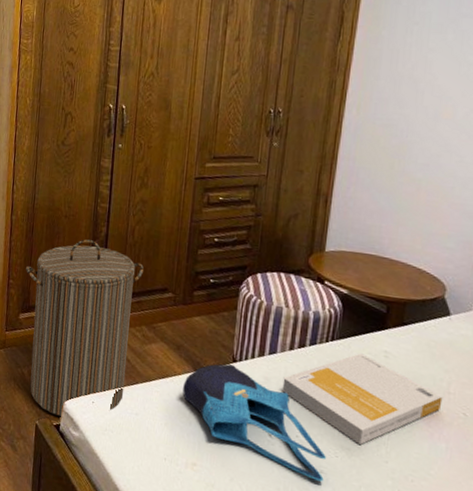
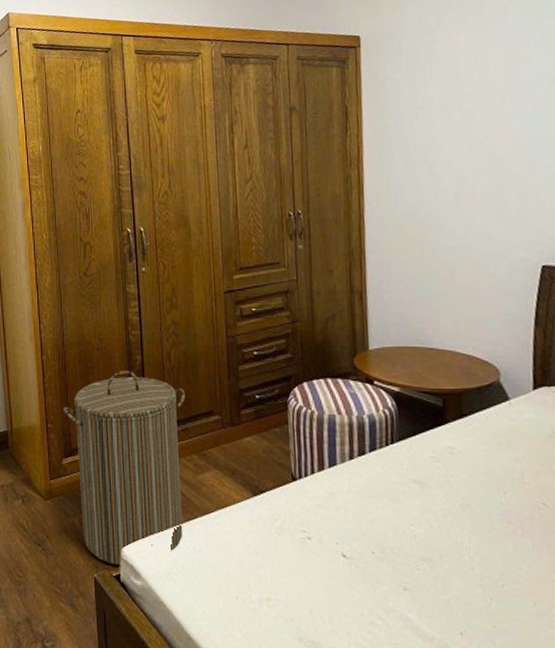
tote bag: present [182,363,327,482] -> none [244,483,409,600]
book: present [282,353,443,445] -> none [348,453,519,553]

